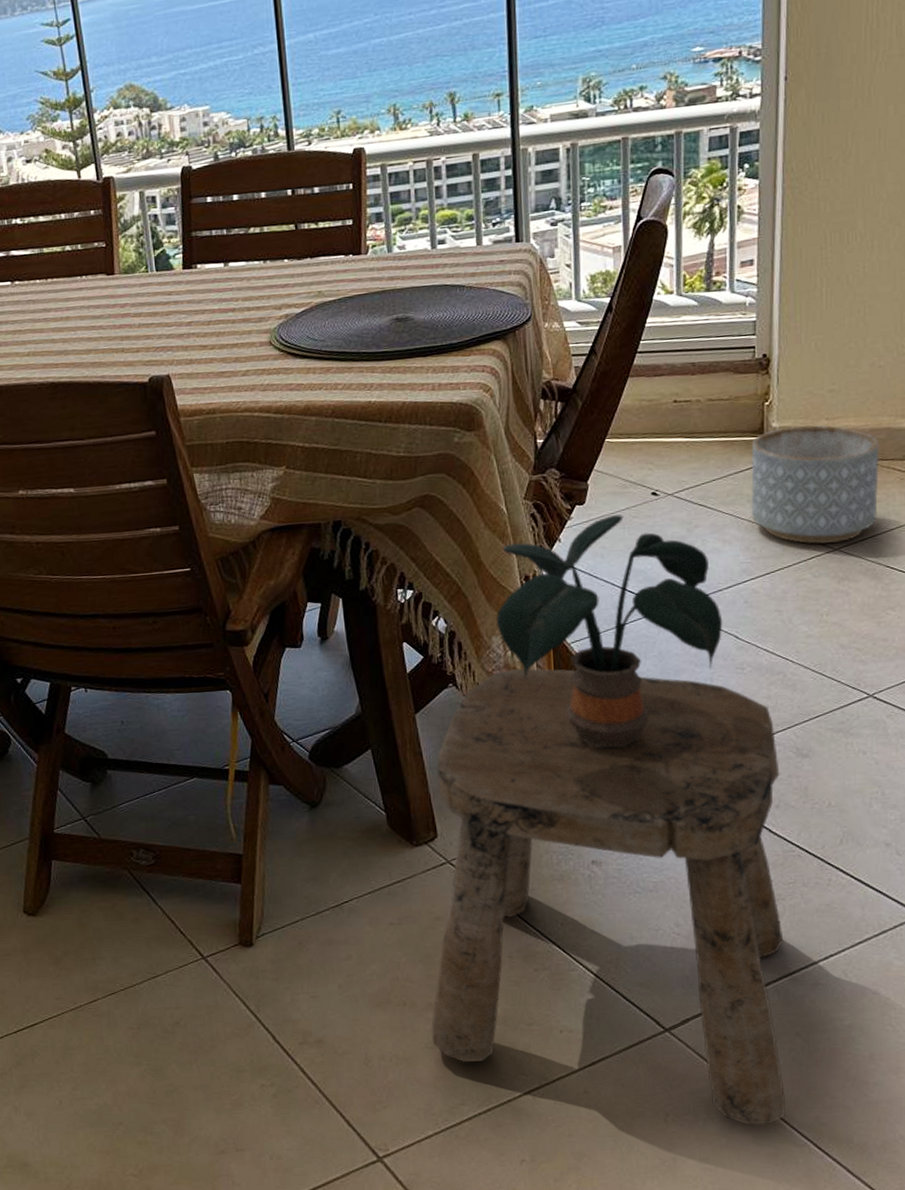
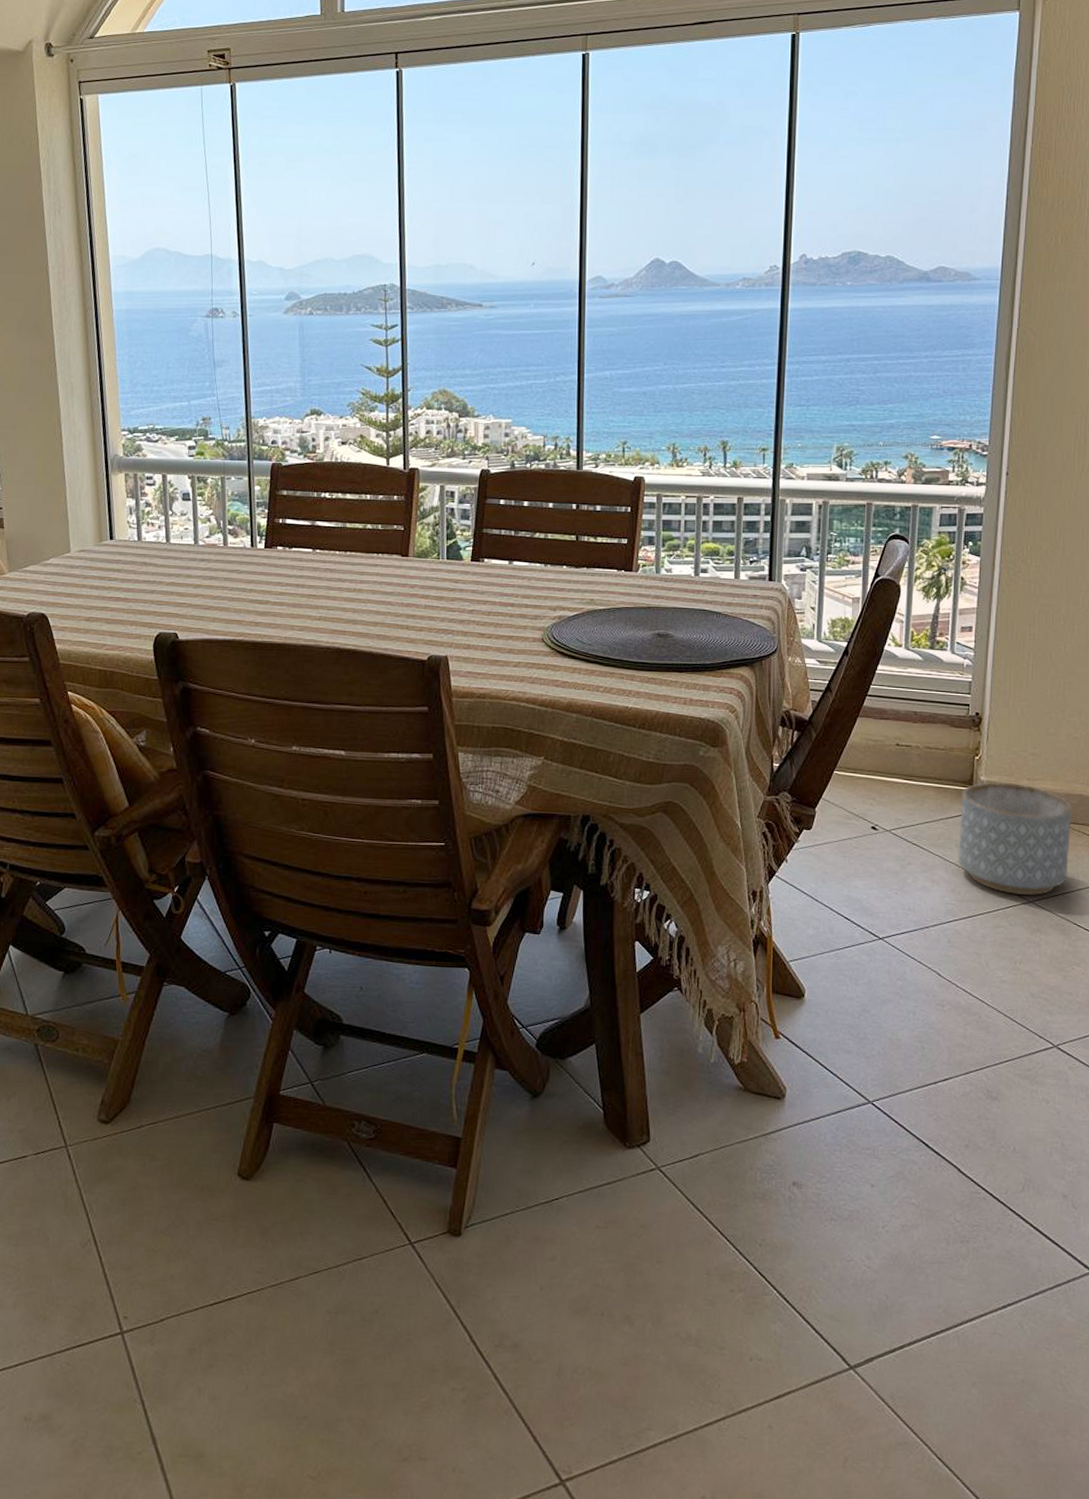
stool: present [431,669,786,1125] -> none [625,980,971,1480]
potted plant: present [496,515,723,749] -> none [723,843,928,1070]

